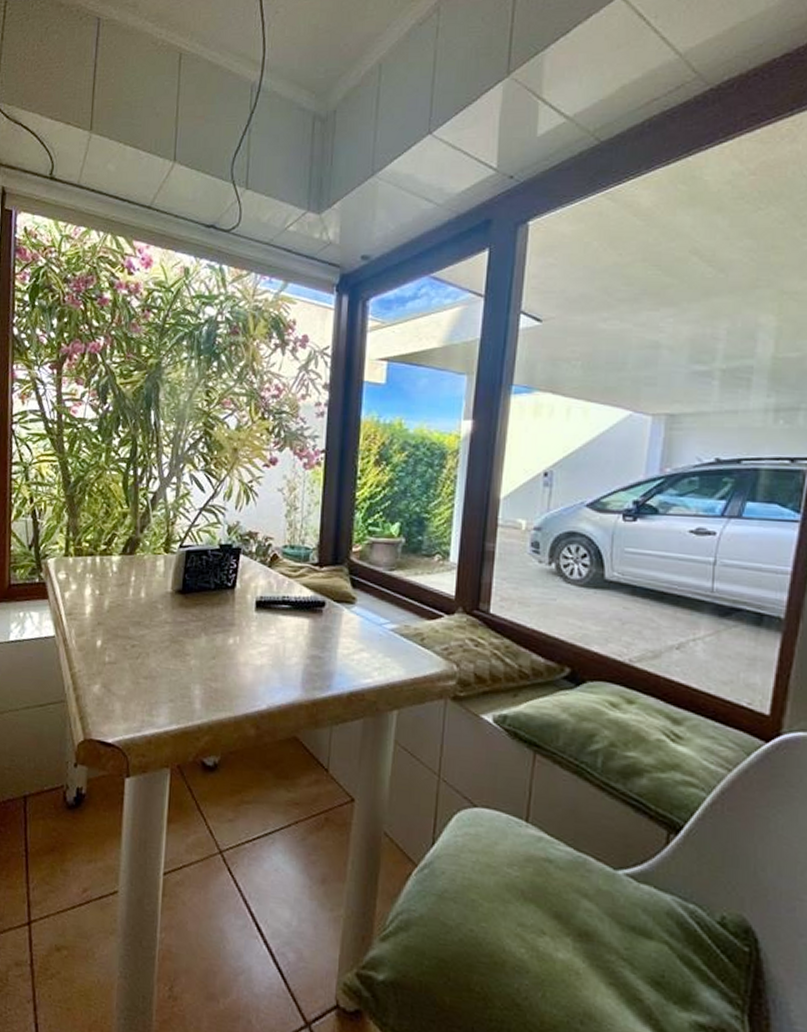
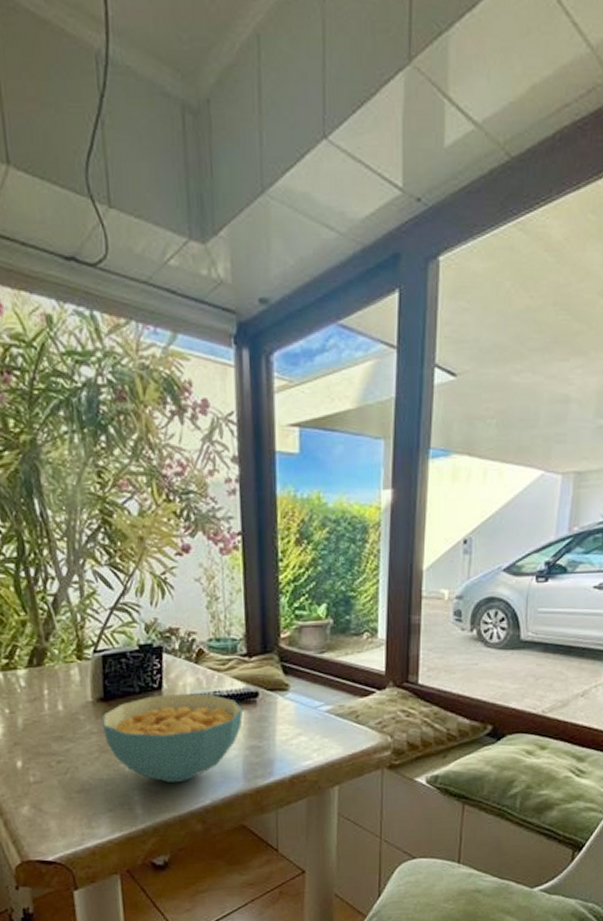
cereal bowl: none [176,593,309,683] -> present [102,693,244,783]

